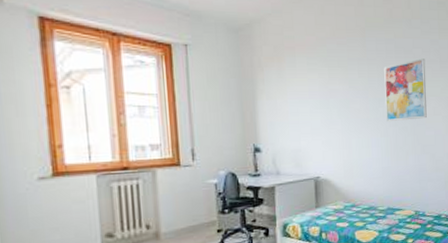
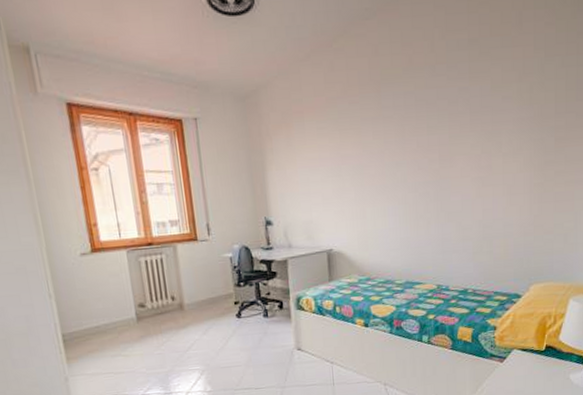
wall art: present [384,58,427,121] -> none [402,111,453,187]

